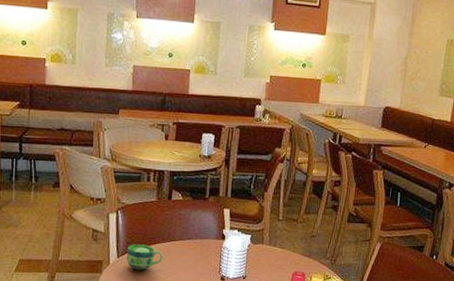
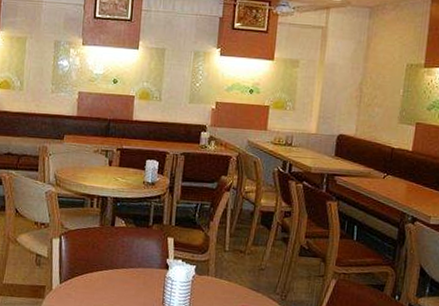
cup: present [127,244,164,270] -> none [69,270,106,298]

